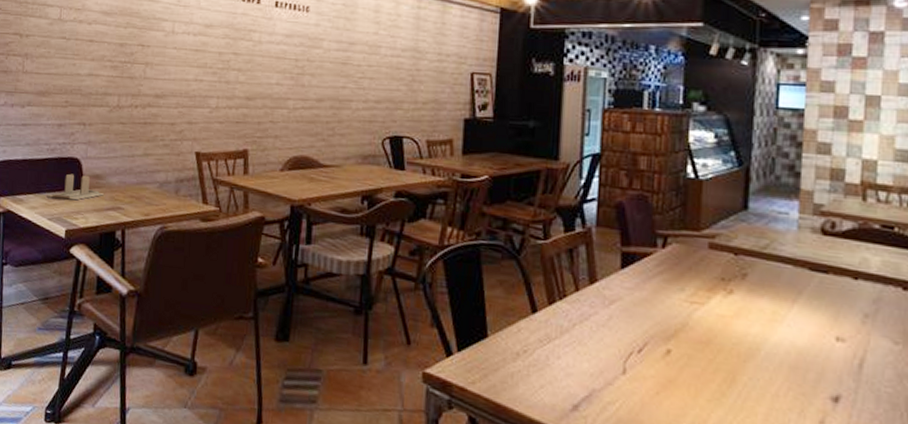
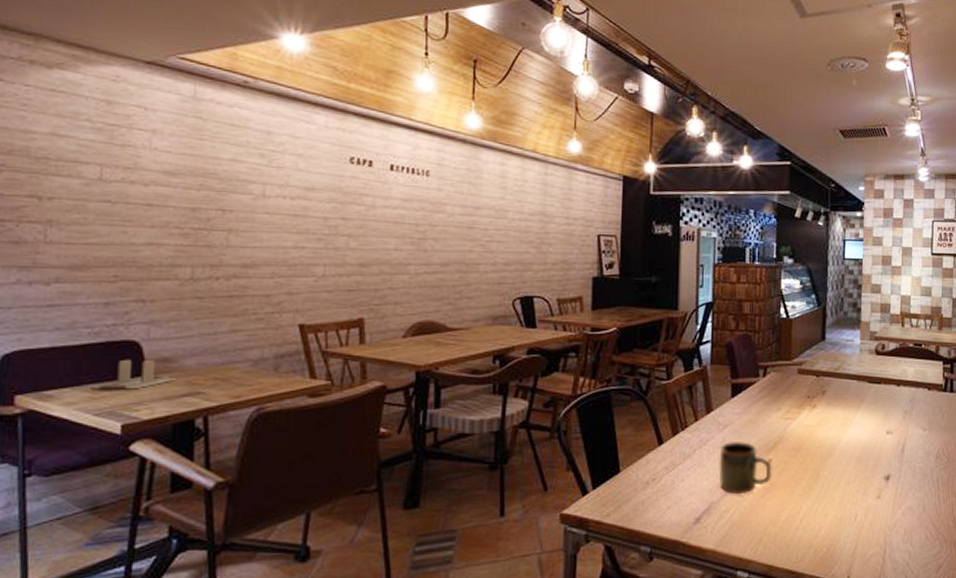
mug: none [602,321,671,386] -> present [718,442,772,495]

